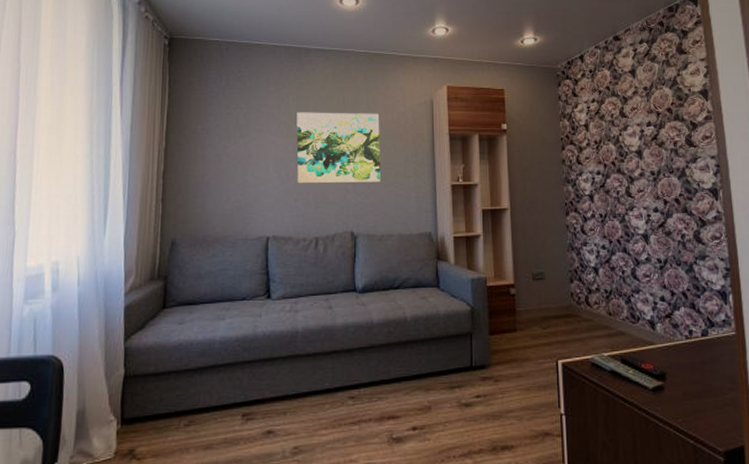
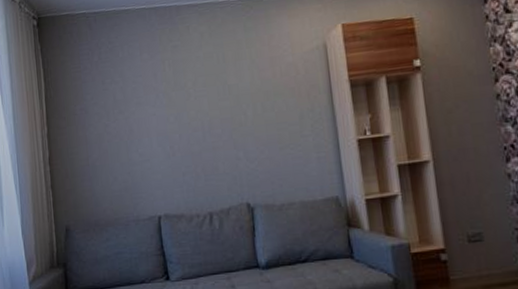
wall art: present [296,112,380,184] -> none [175,67,274,157]

